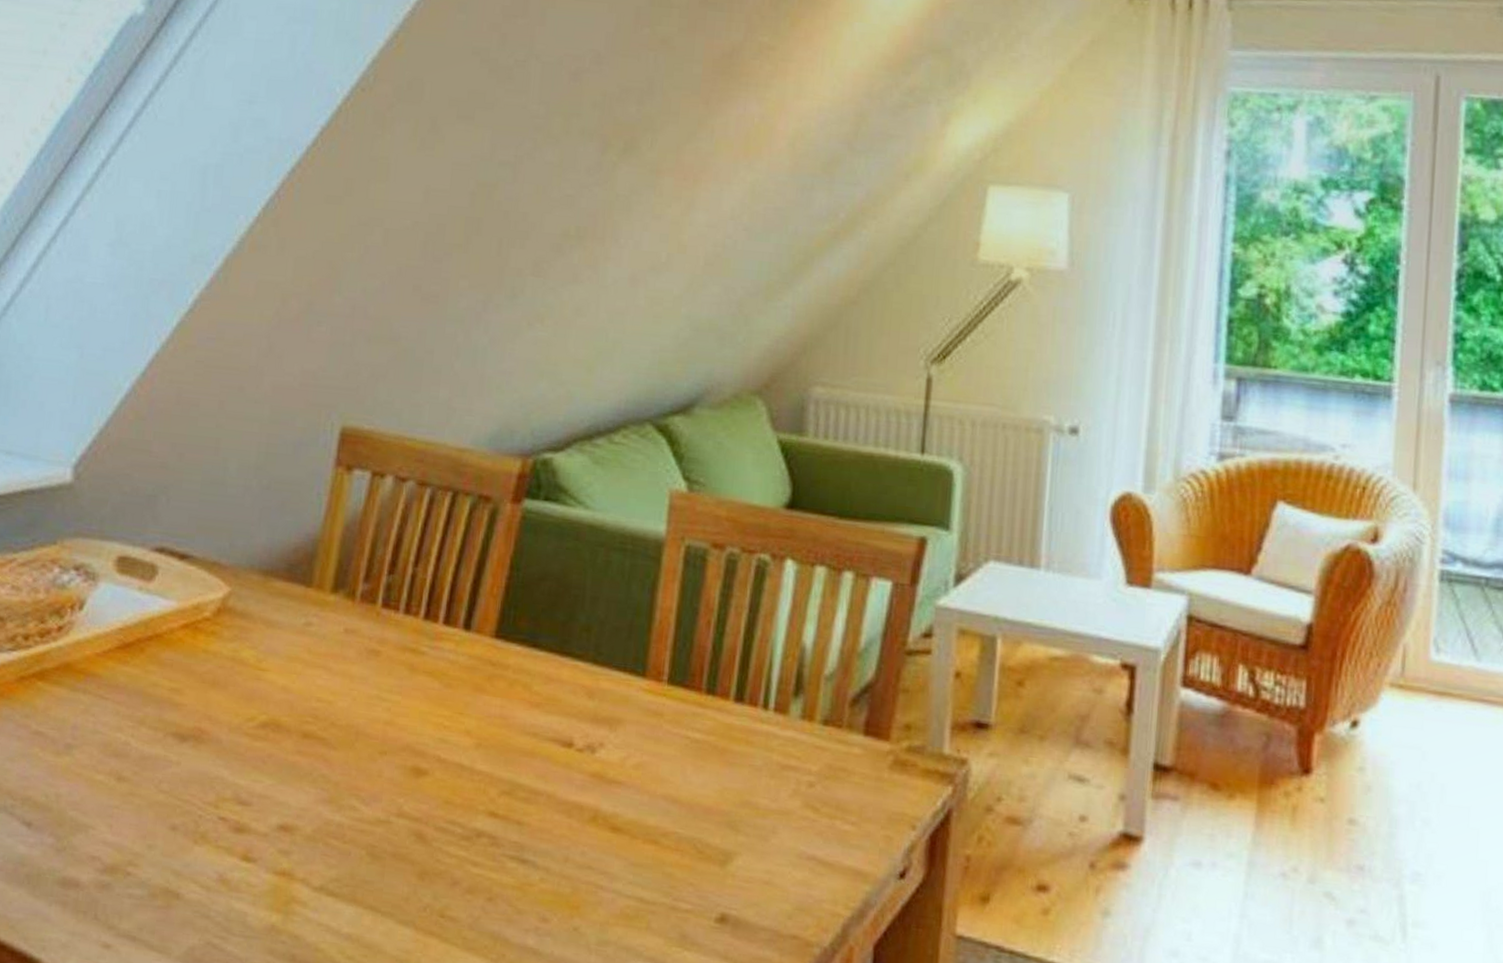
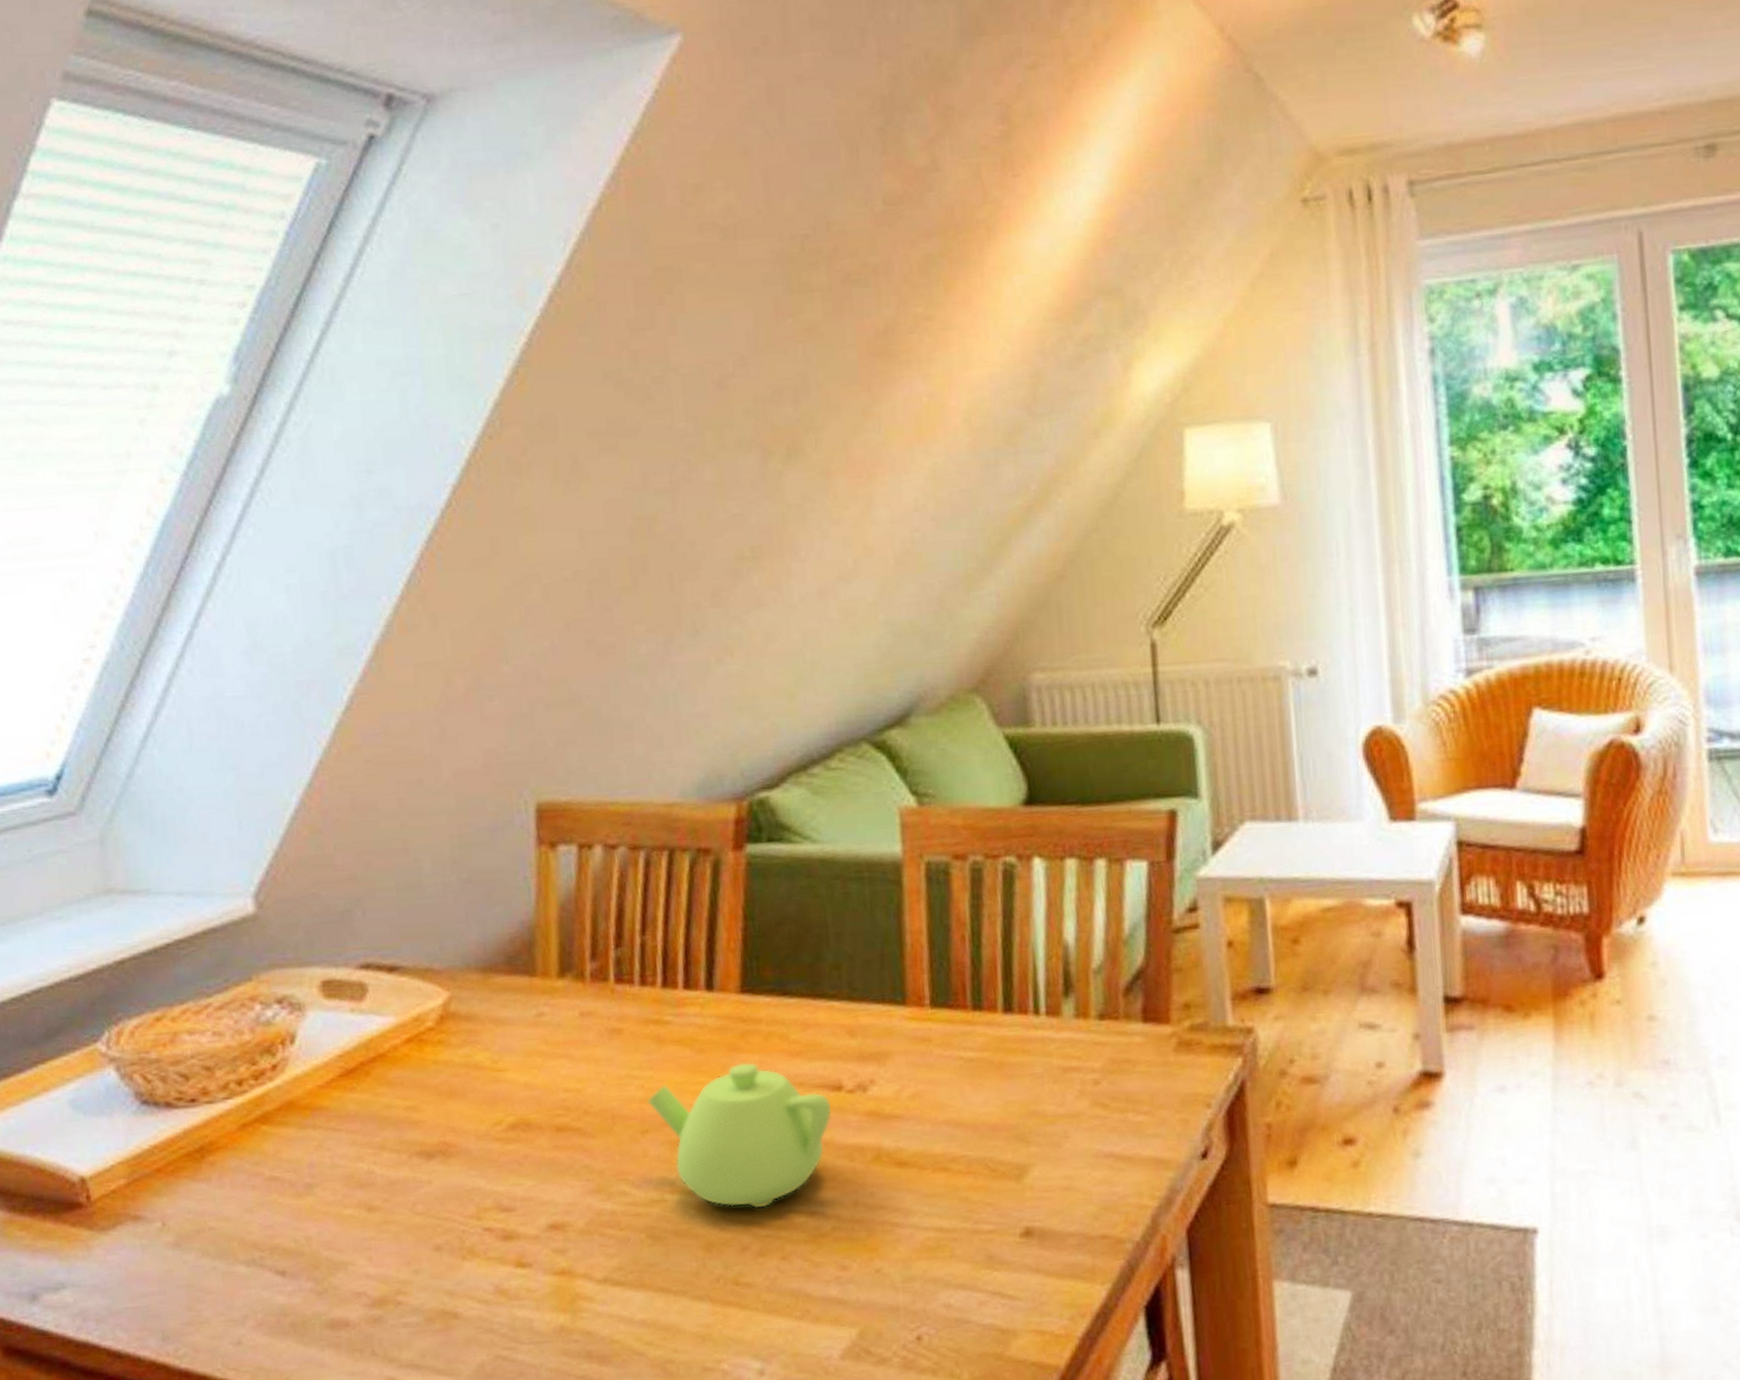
teapot: none [390,703,560,848] -> present [647,1062,832,1209]

